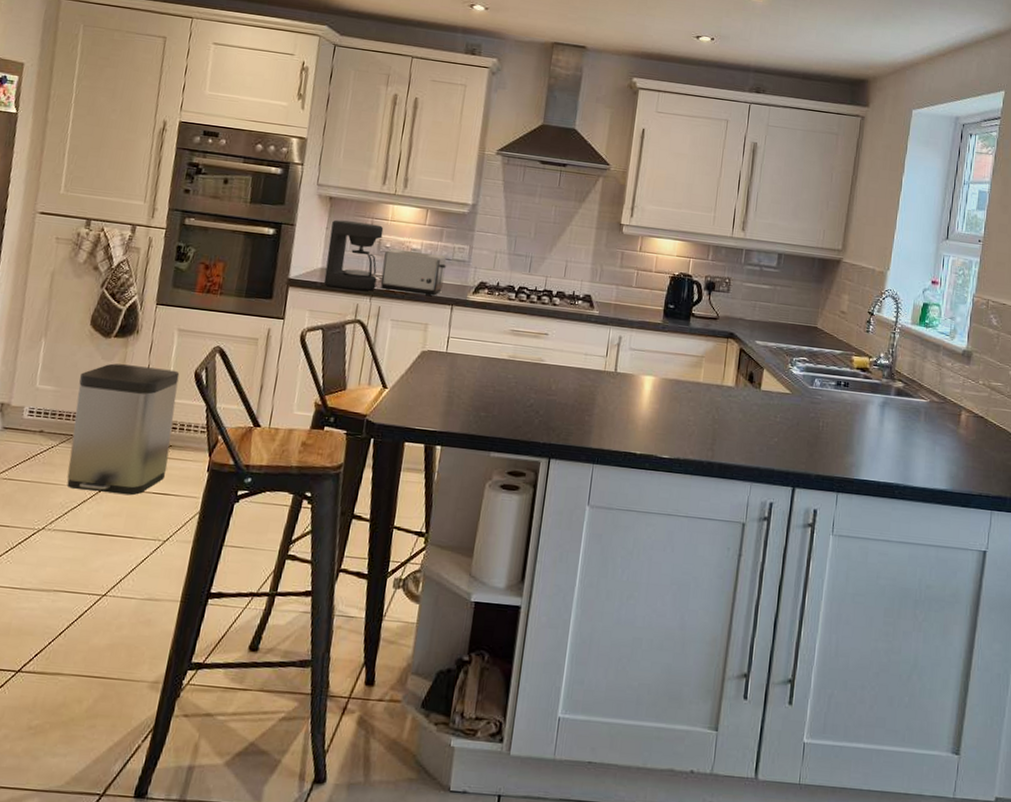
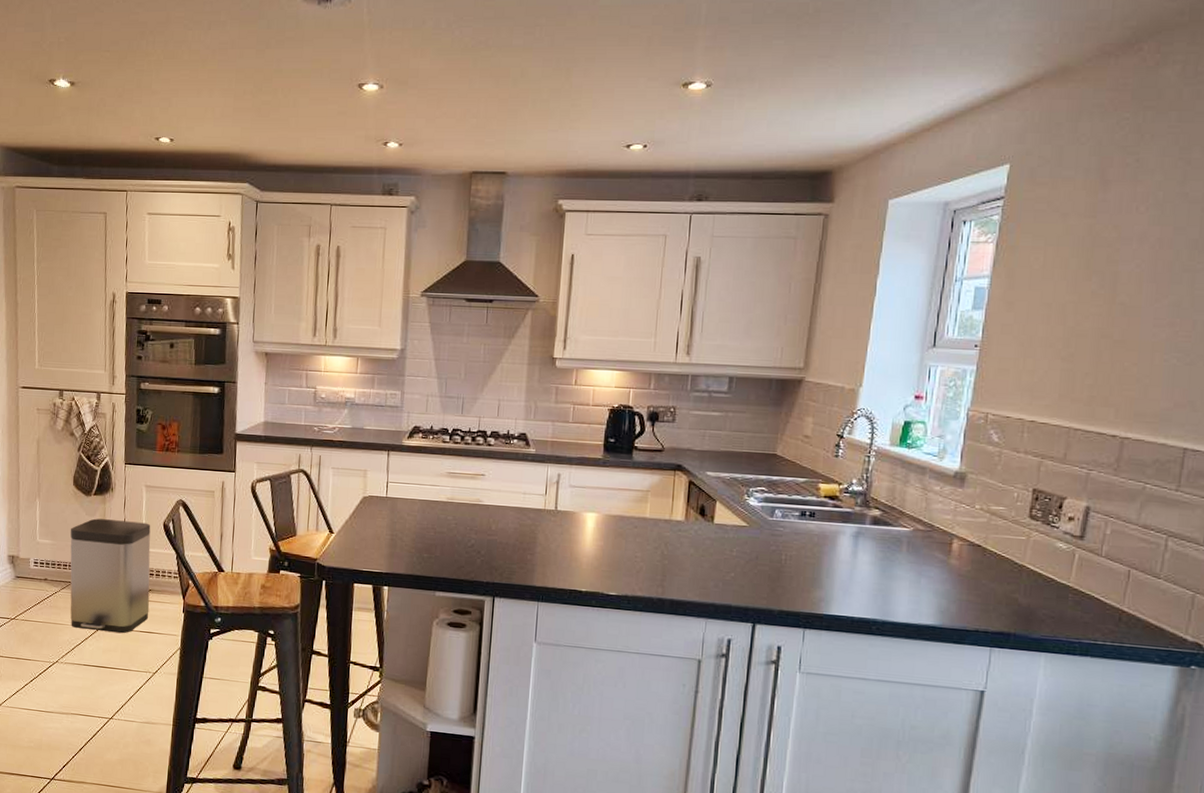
coffee maker: present [323,219,384,291] -> none [267,374,318,442]
toaster: present [380,249,447,296] -> none [319,399,381,443]

